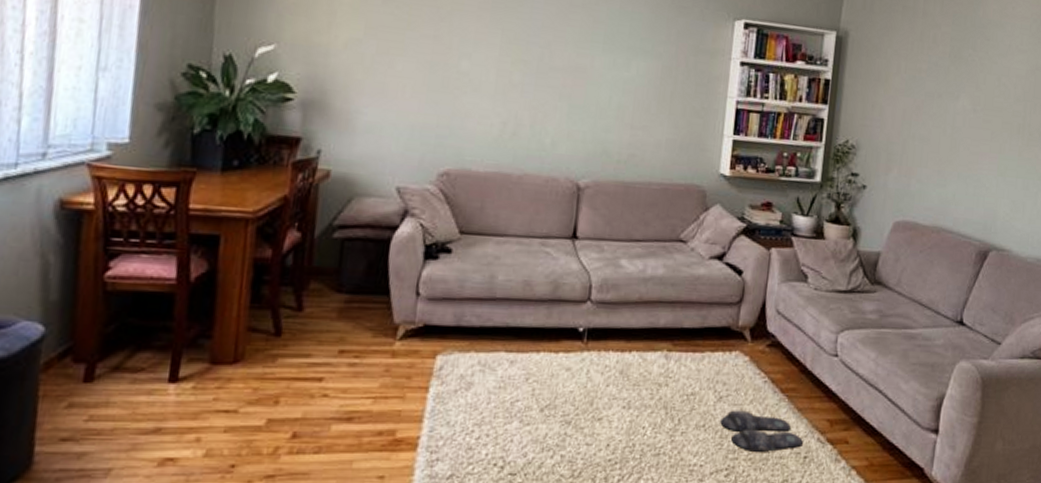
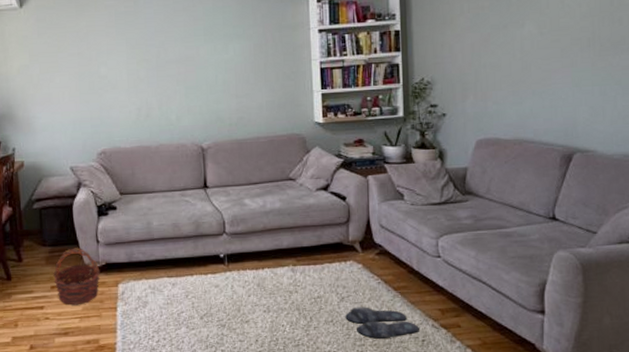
basket: none [344,299,414,380] -> present [53,248,100,305]

